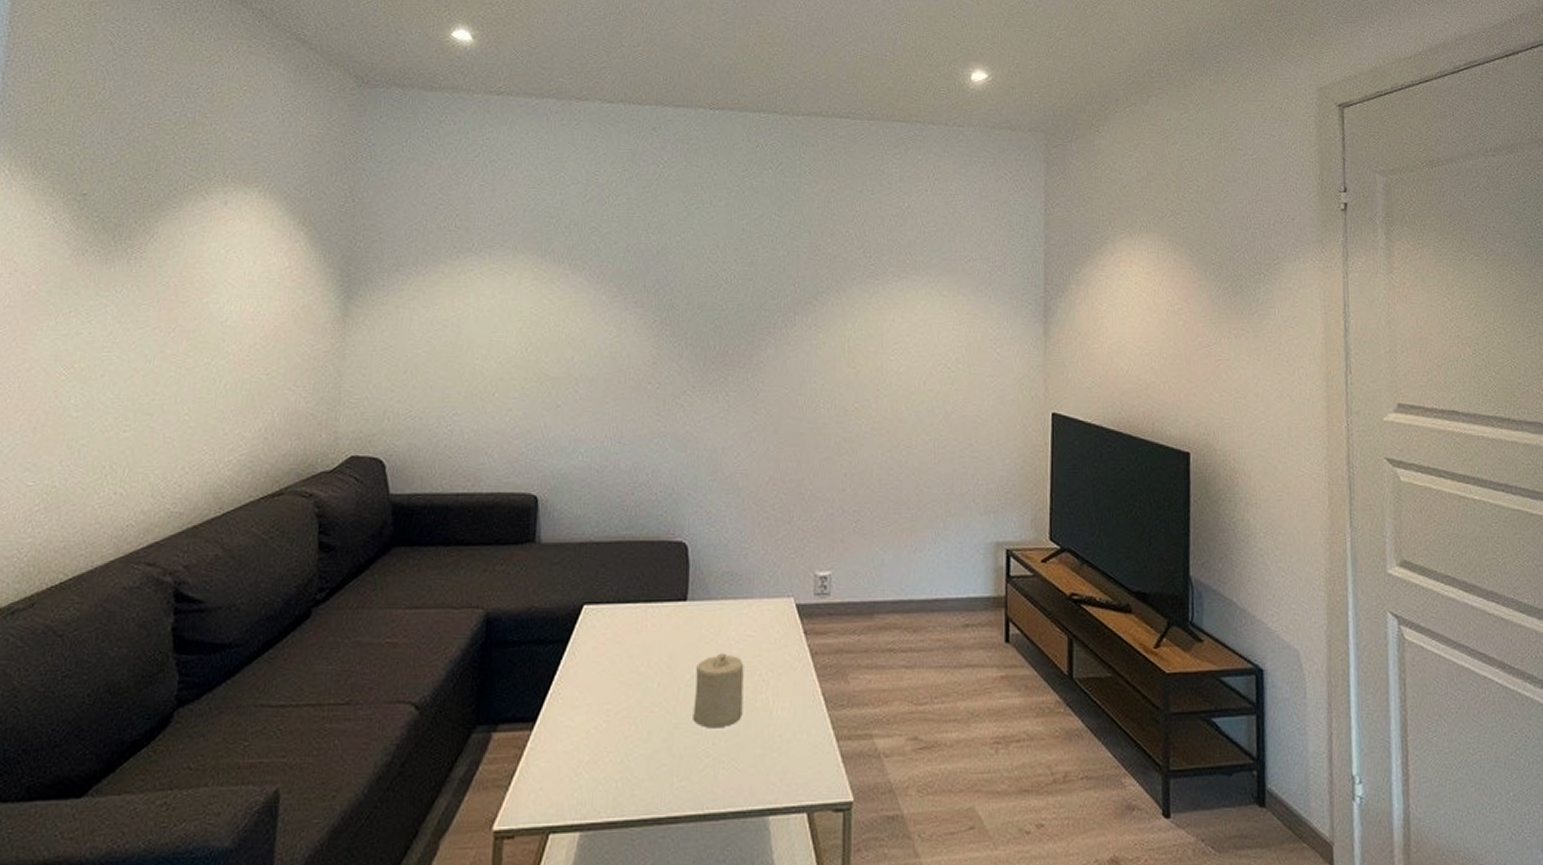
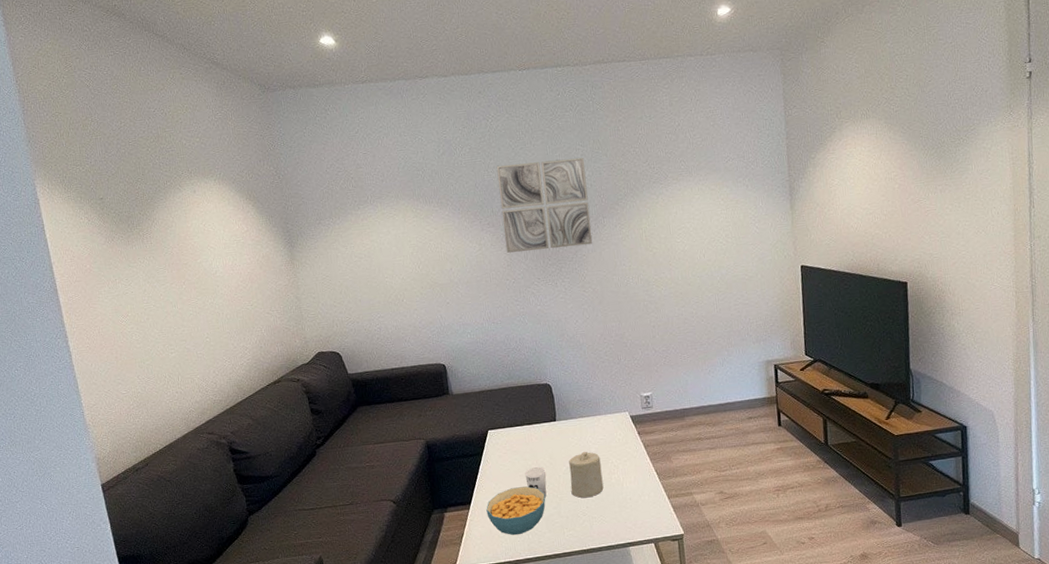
cereal bowl: none [558,701,653,781] -> present [486,486,546,536]
cup: none [627,669,660,722] -> present [525,466,547,498]
wall art: none [654,226,779,349] -> present [496,158,593,253]

